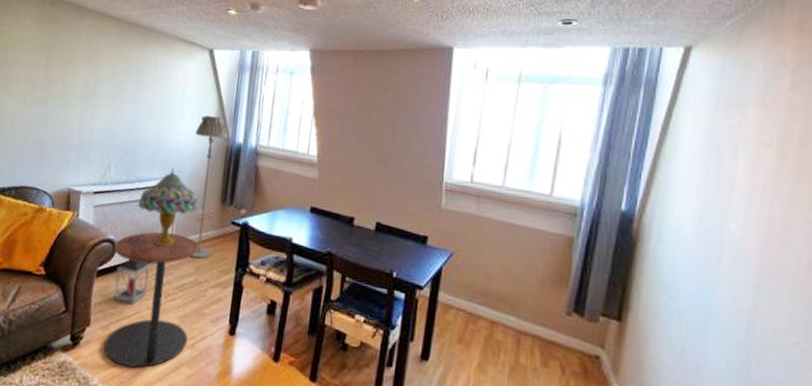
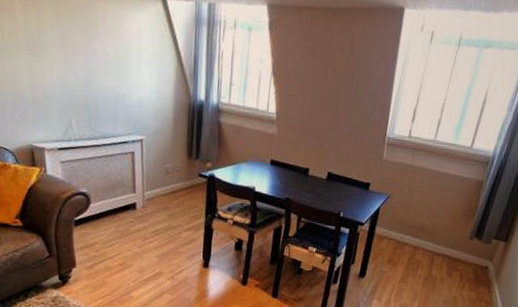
side table: present [103,232,199,368] -> none [88,185,170,297]
lantern: present [114,259,150,305] -> none [93,209,127,248]
table lamp: present [138,168,199,247] -> none [106,125,166,198]
floor lamp: present [191,115,229,259] -> none [156,71,190,207]

